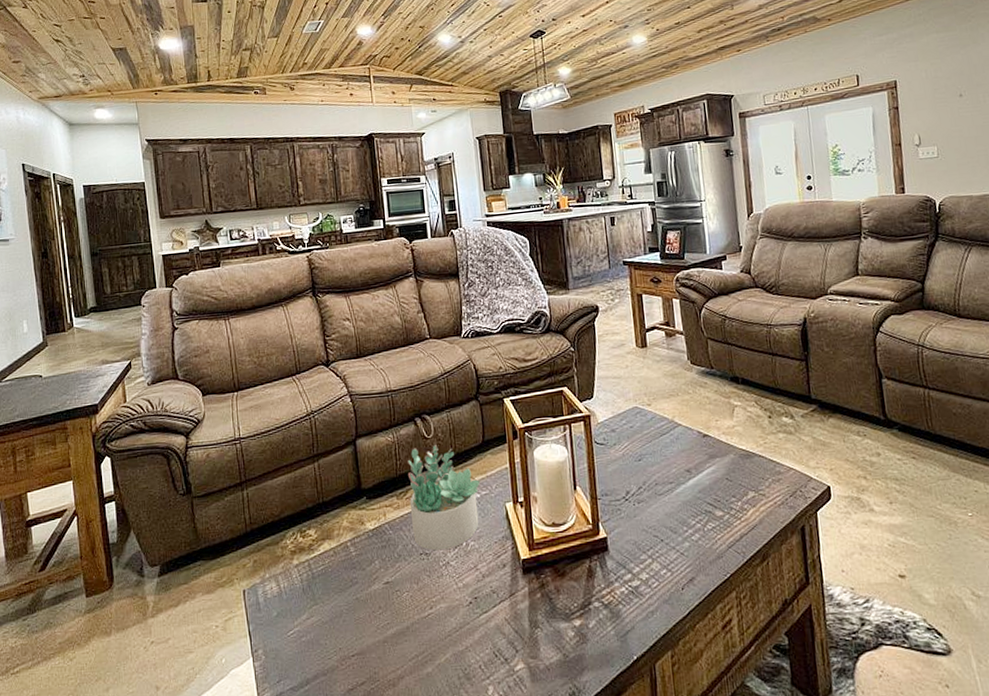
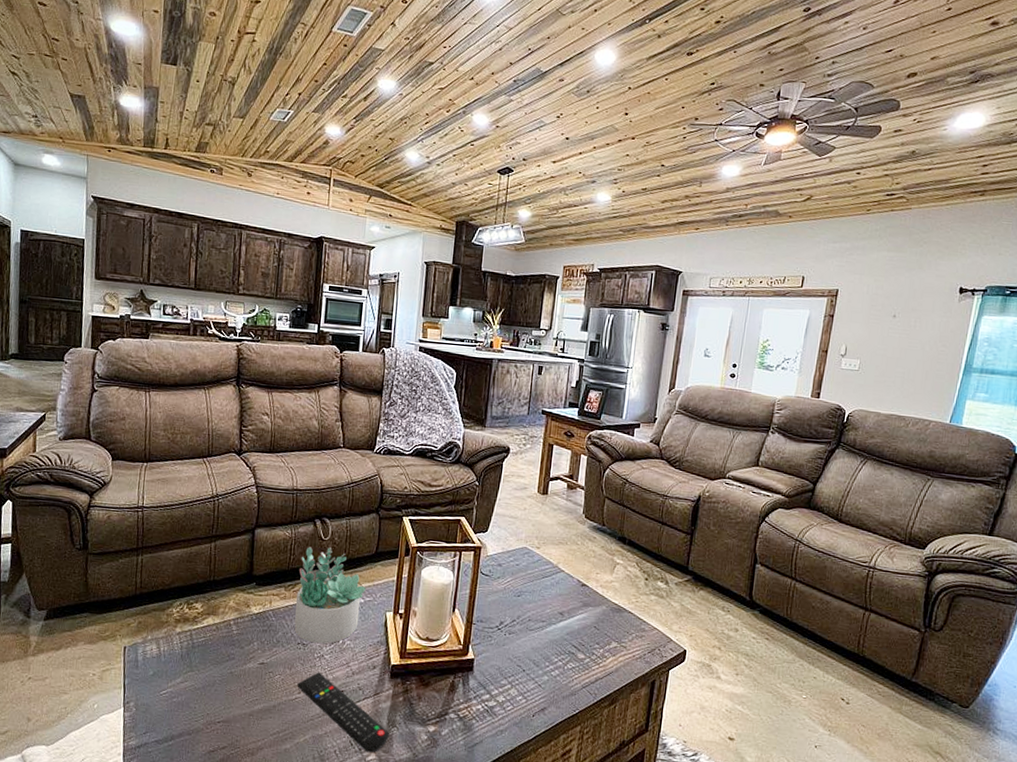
remote control: none [427,581,534,662] -> present [297,672,390,753]

